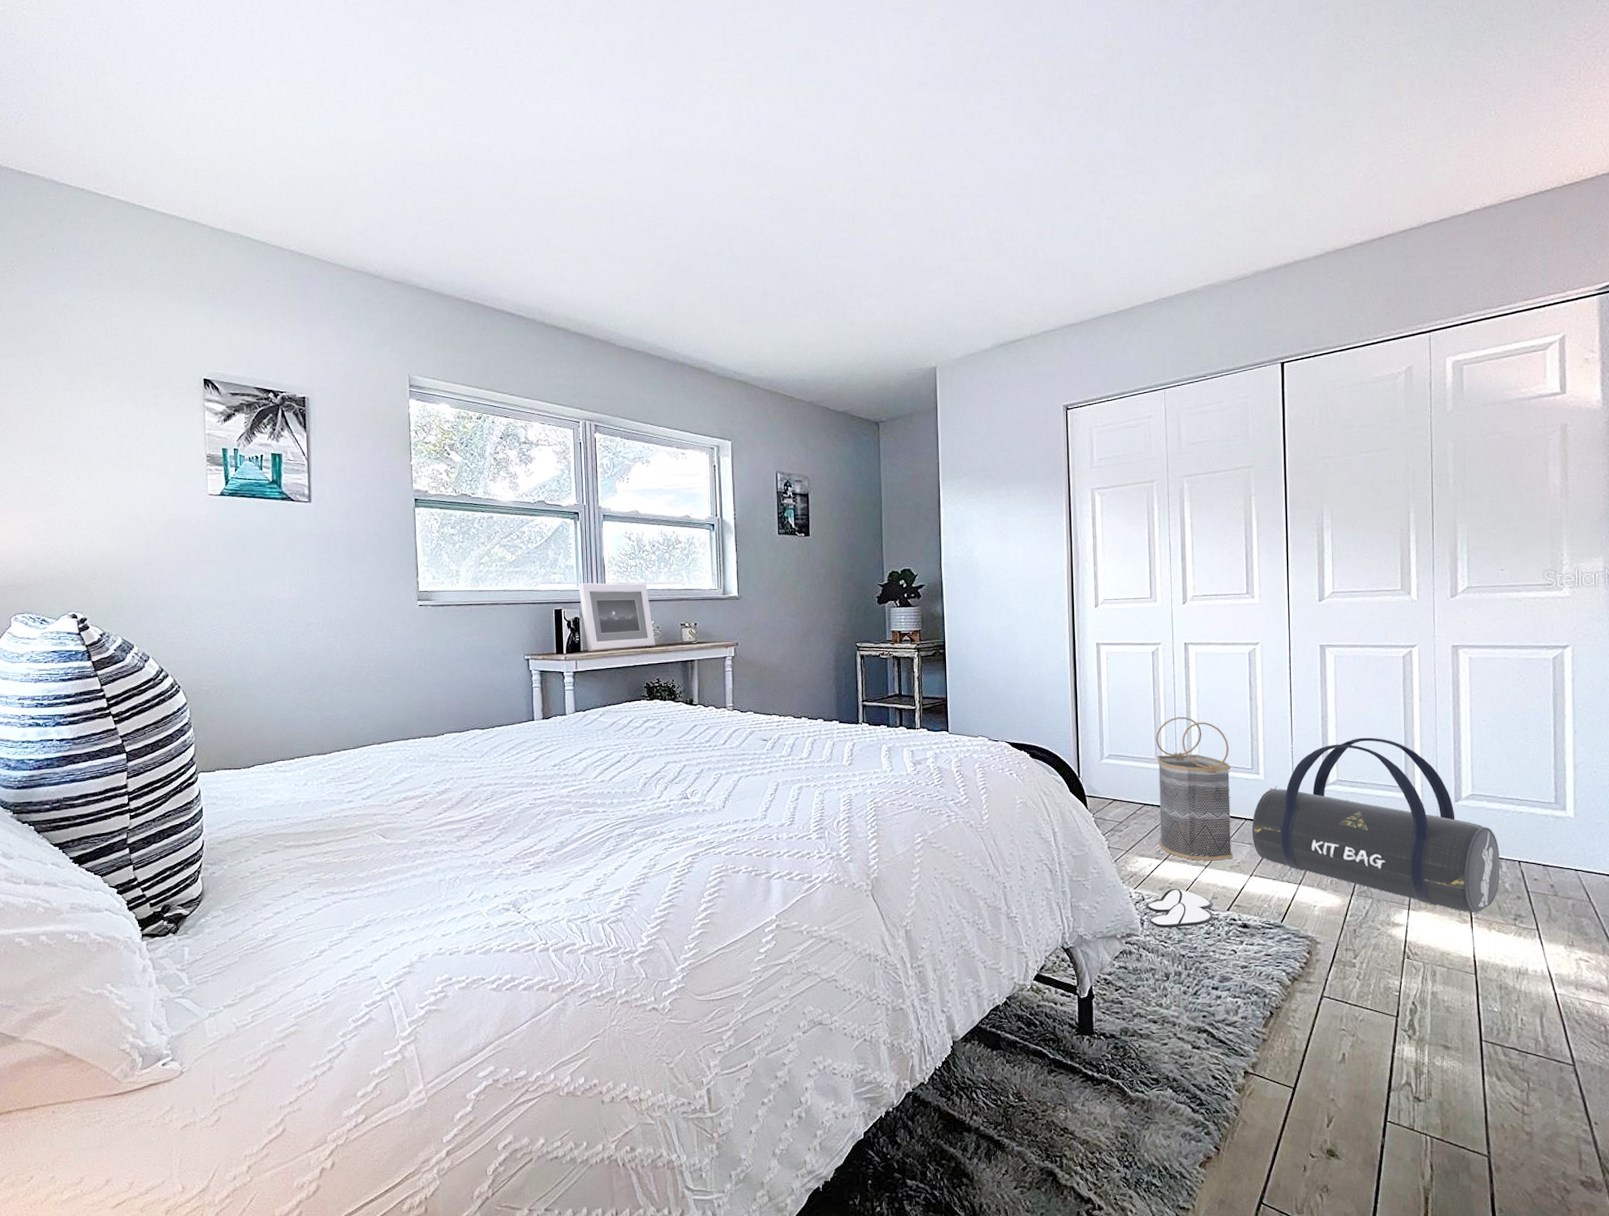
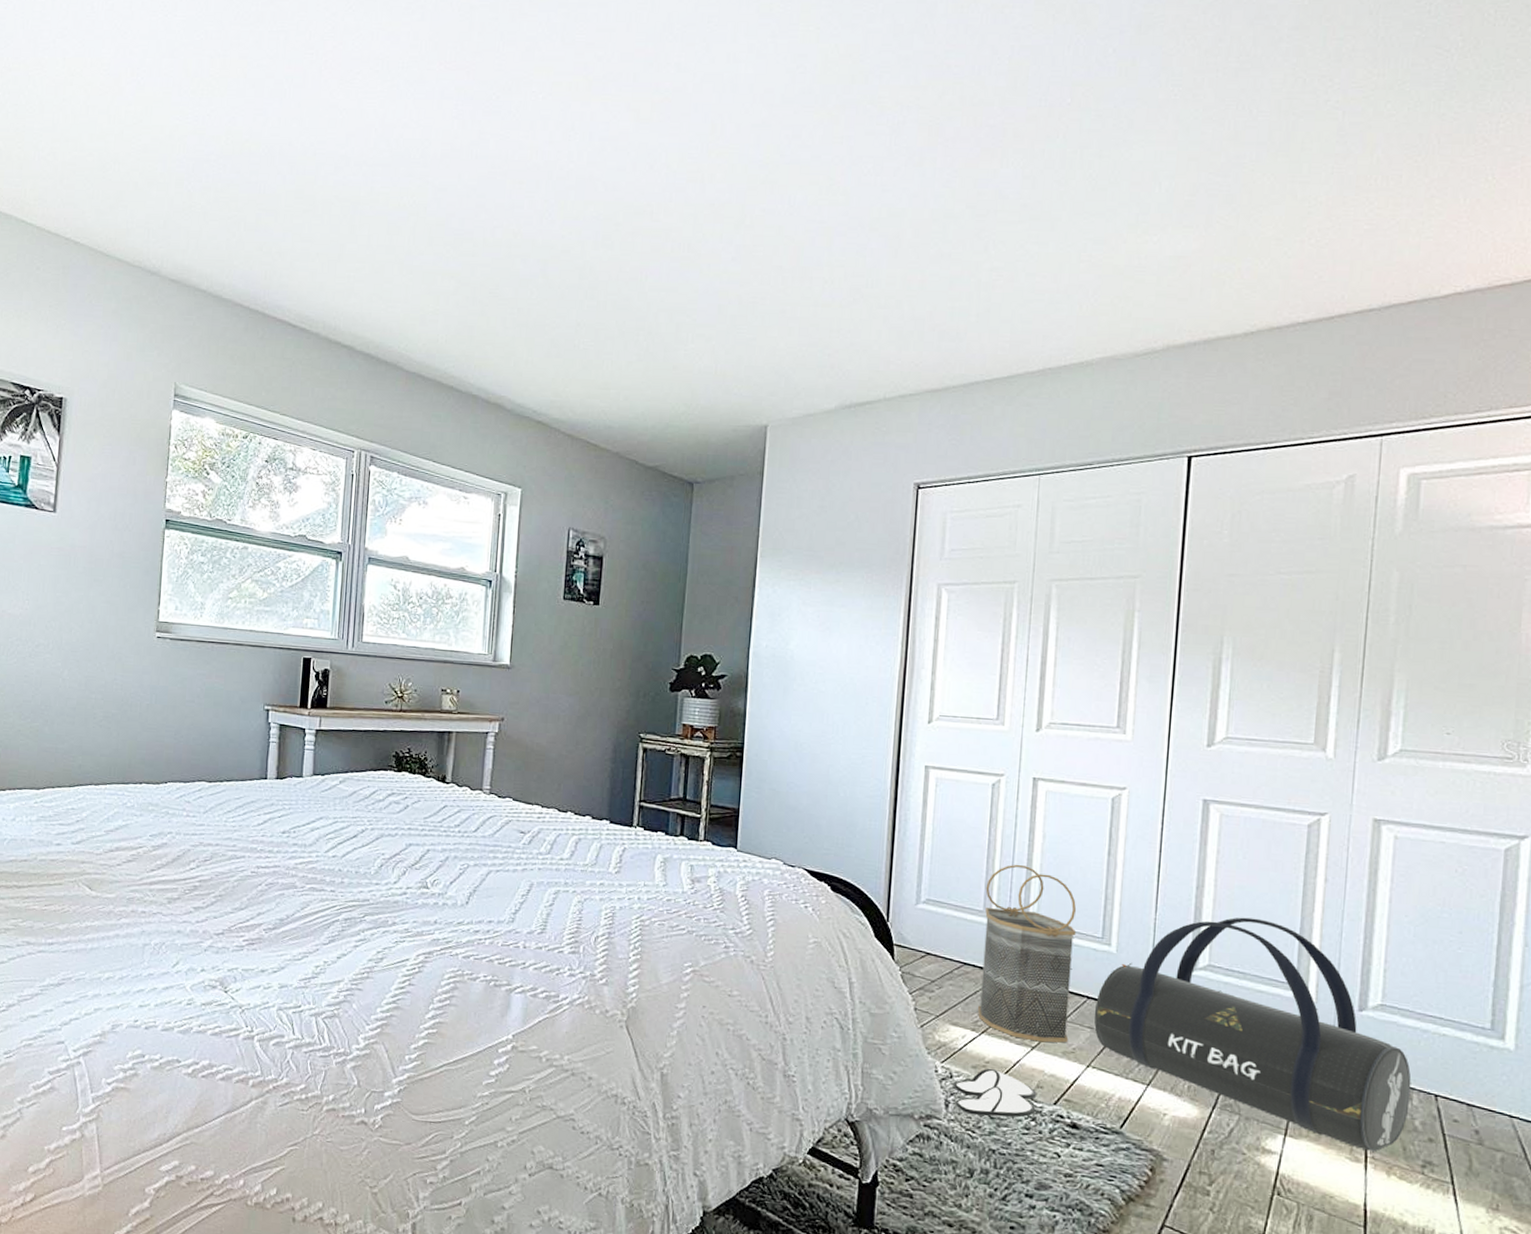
picture frame: present [579,583,656,652] -> none [332,632,412,711]

